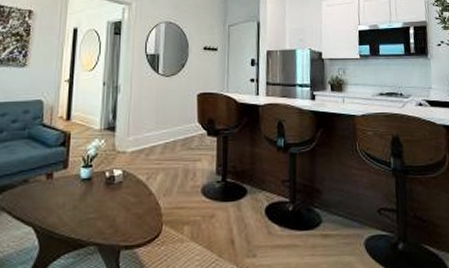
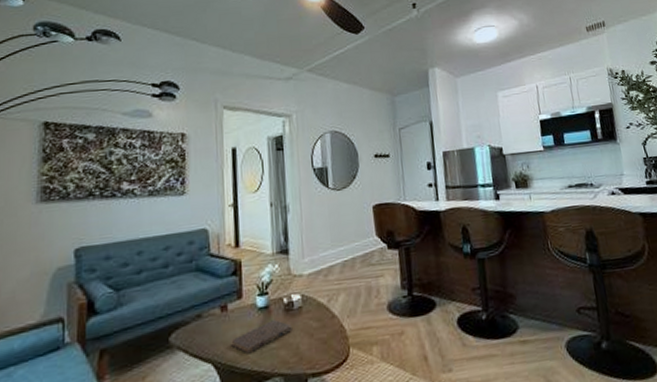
book: none [52,192,111,222] -> present [231,320,292,354]

